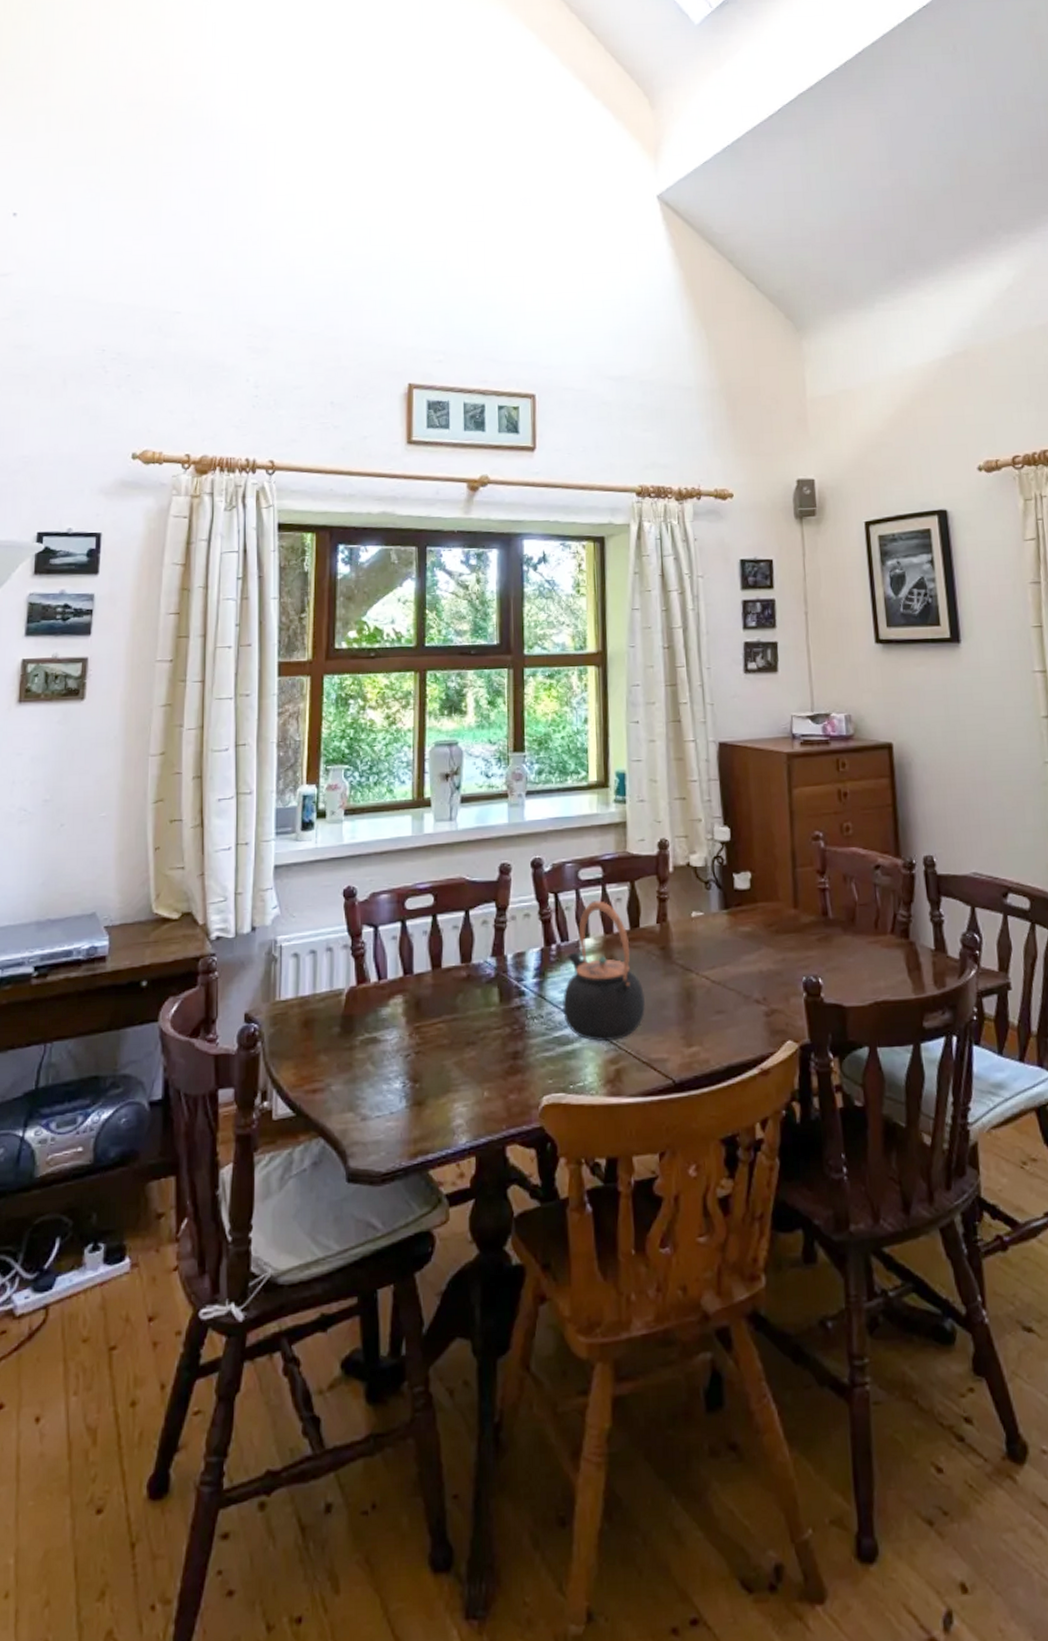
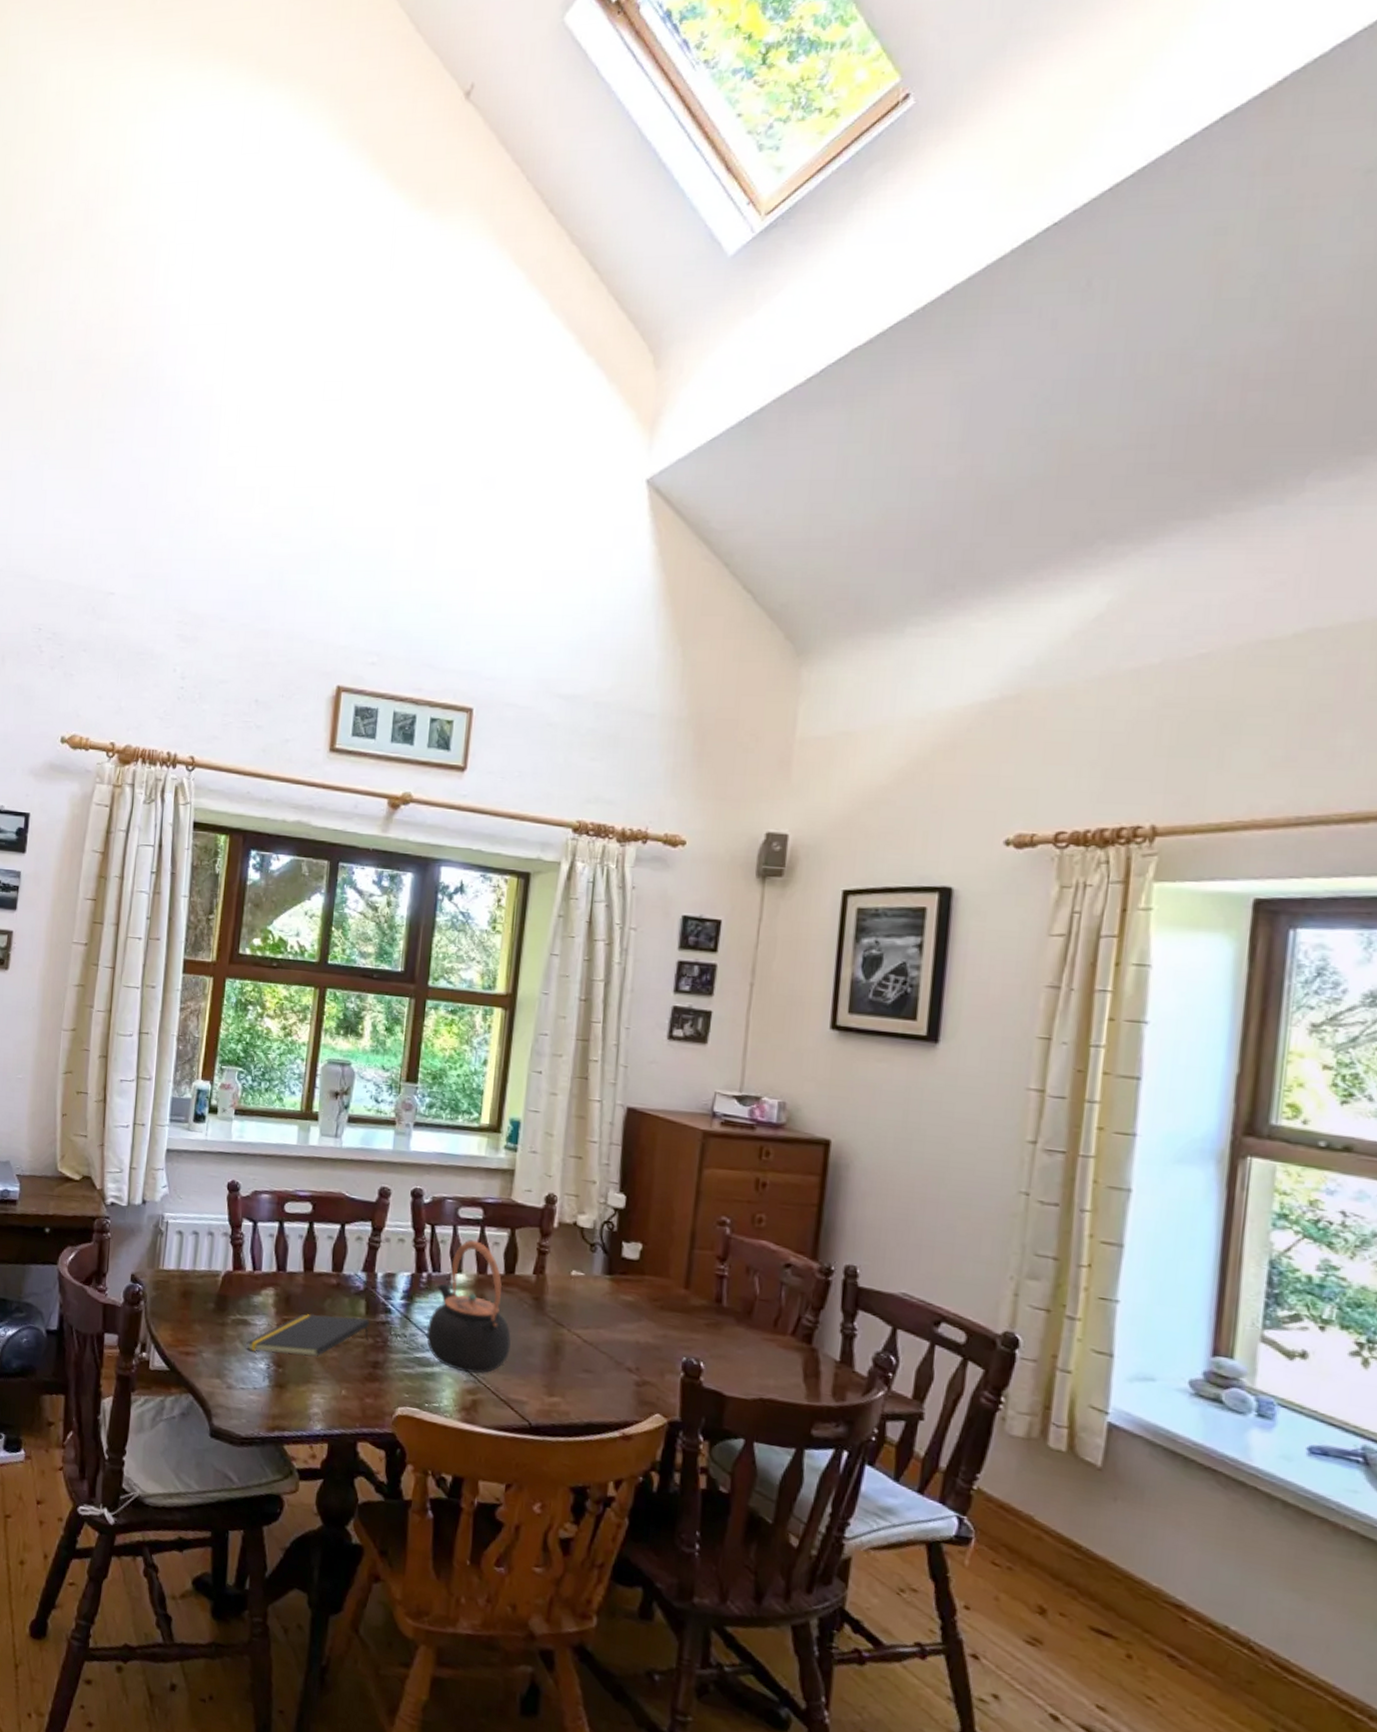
notepad: none [378,1006,505,1071] -> present [246,1314,370,1357]

